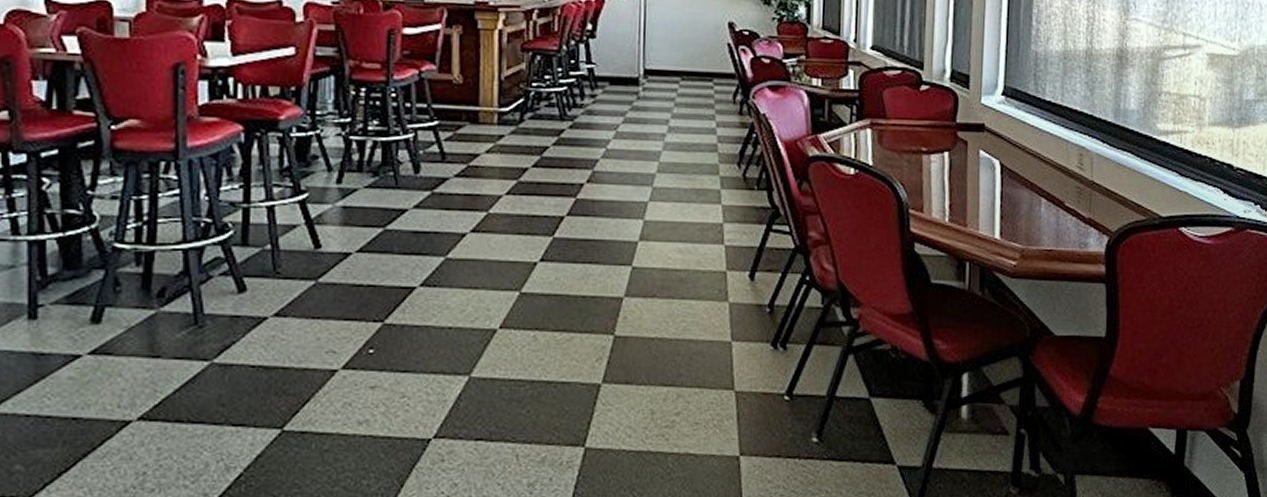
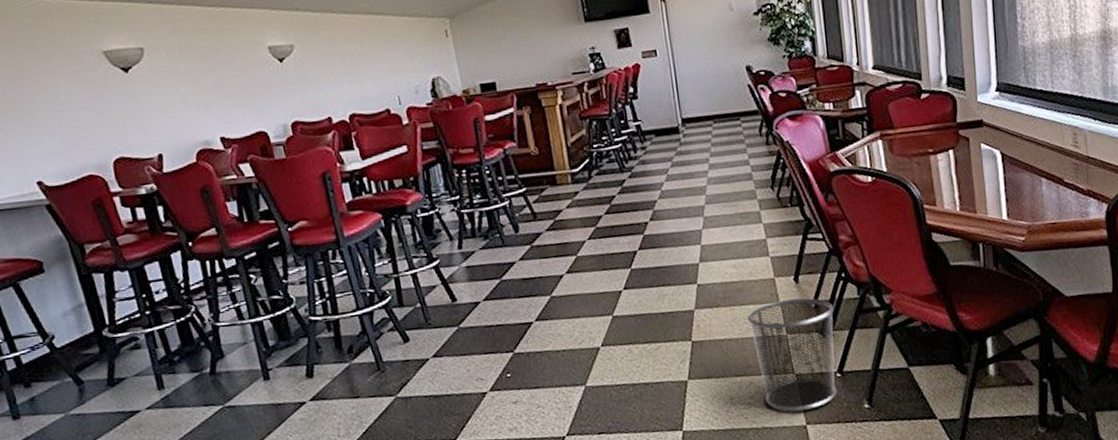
waste bin: none [687,300,792,437] -> present [747,298,837,412]

